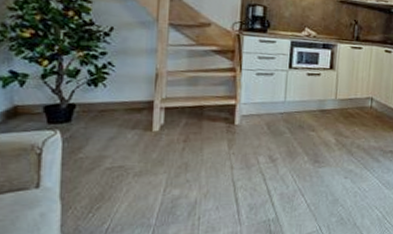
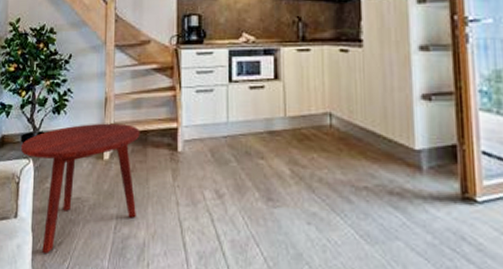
side table: none [43,97,196,218] -> present [21,123,140,253]

